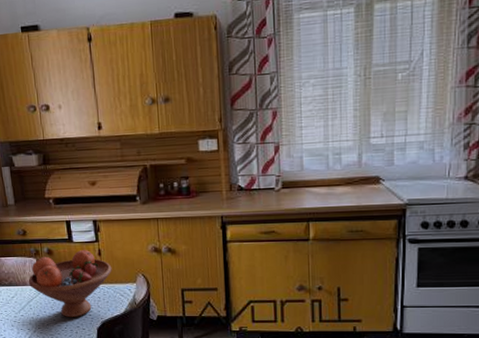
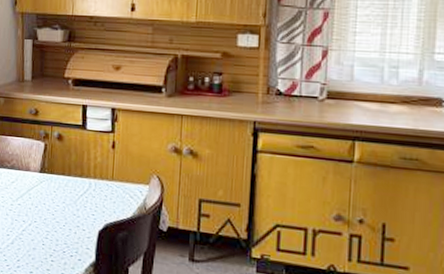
fruit bowl: present [28,250,112,318] -> none [31,139,125,216]

